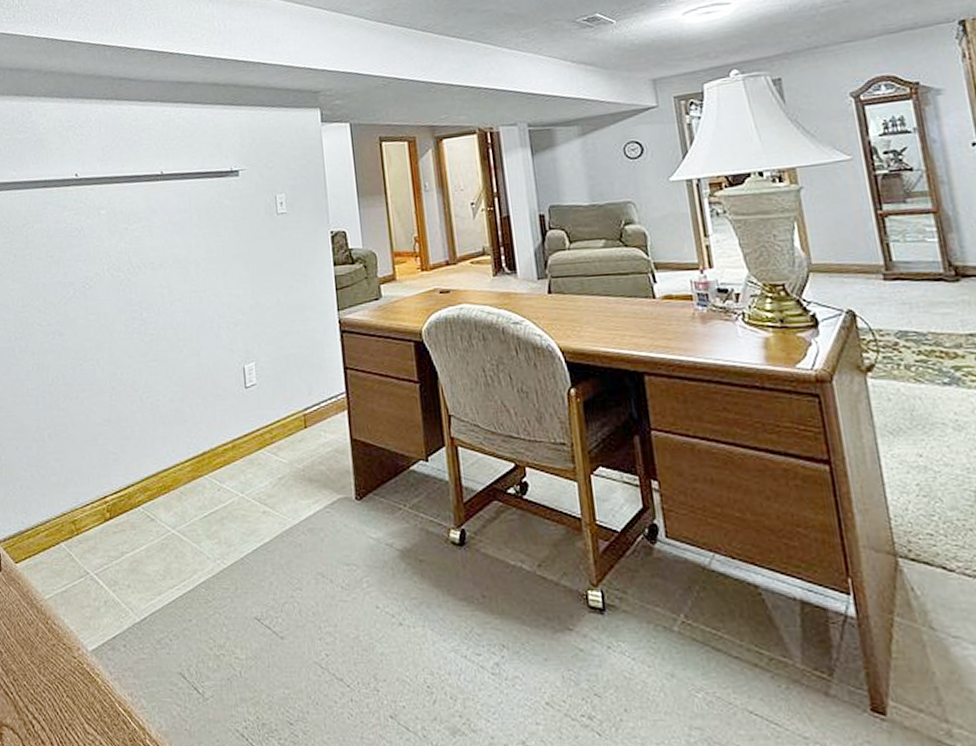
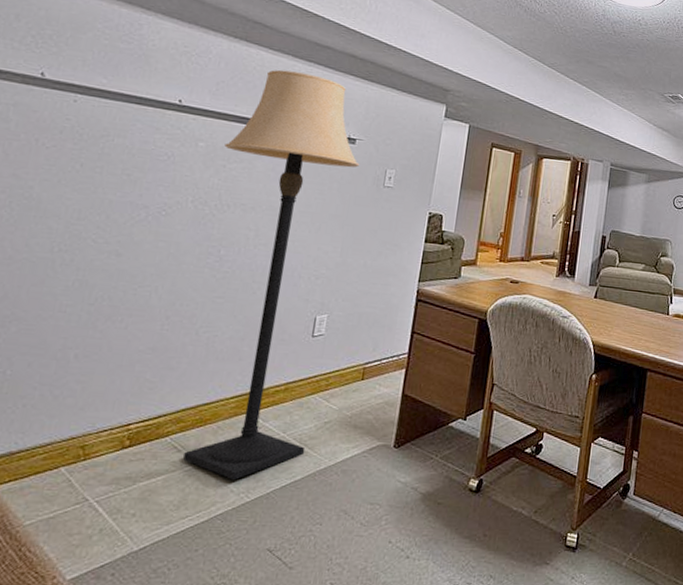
lamp: none [122,115,267,546] -> present [183,69,360,480]

